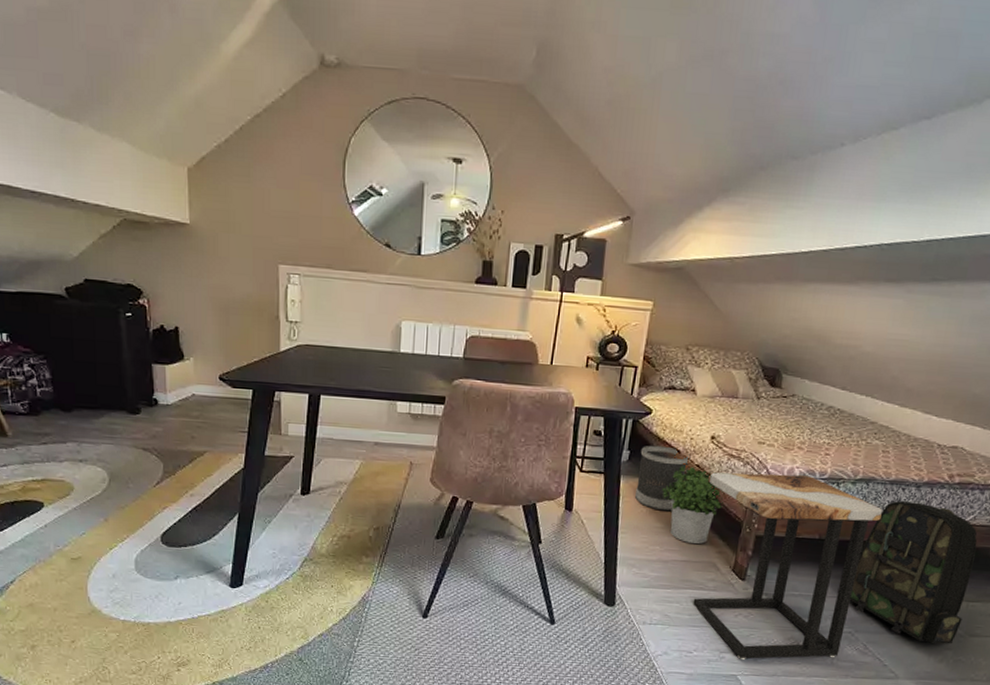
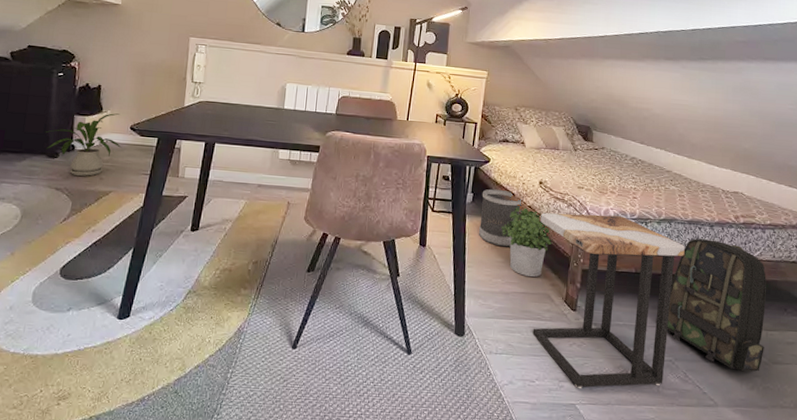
house plant: none [120,361,212,435] -> present [45,113,122,176]

